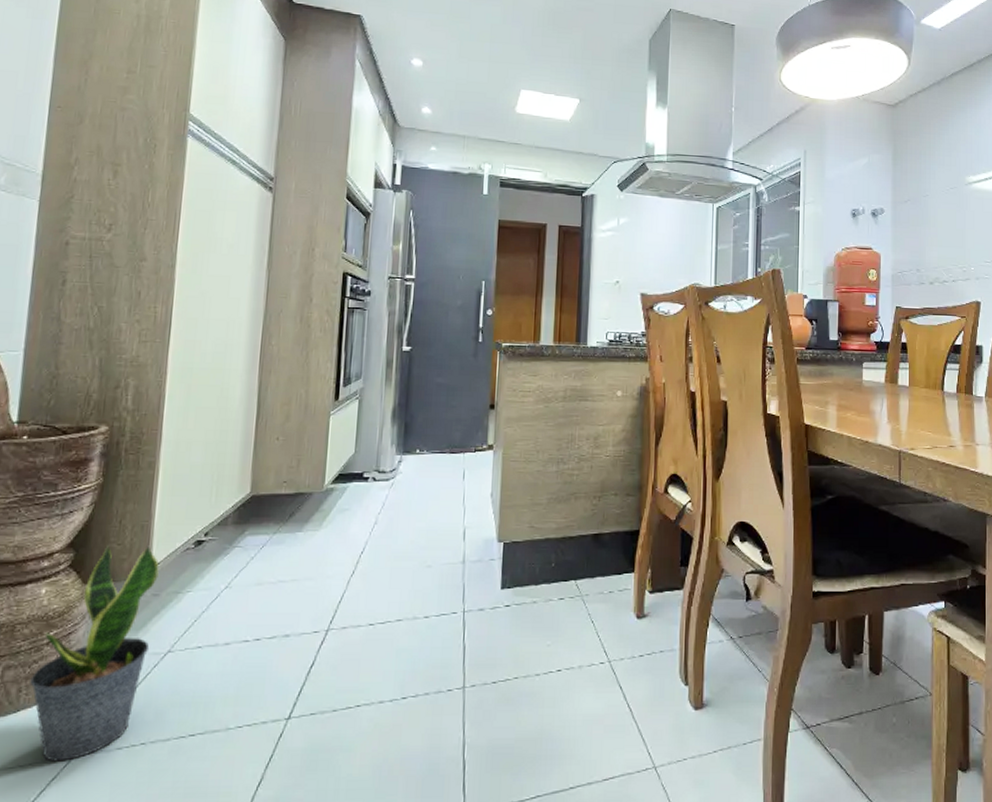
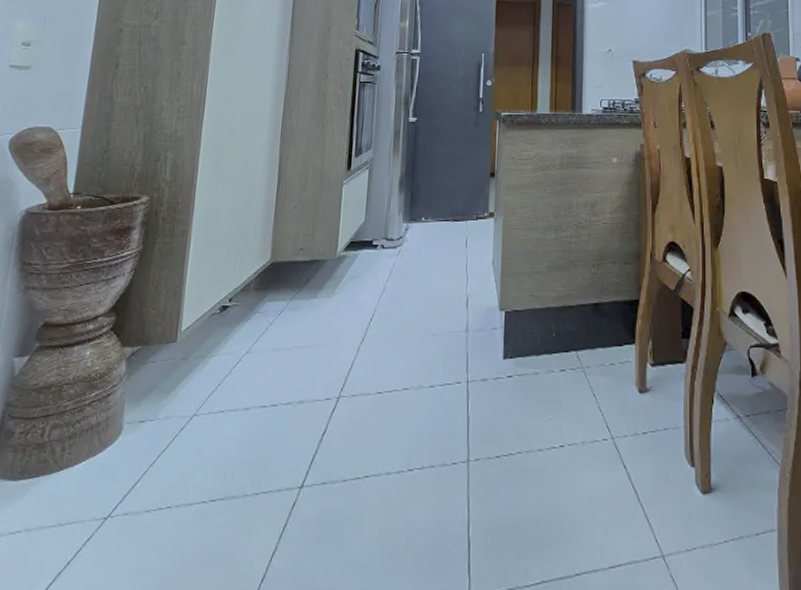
potted plant: present [30,545,159,762] -> none [72,310,189,522]

